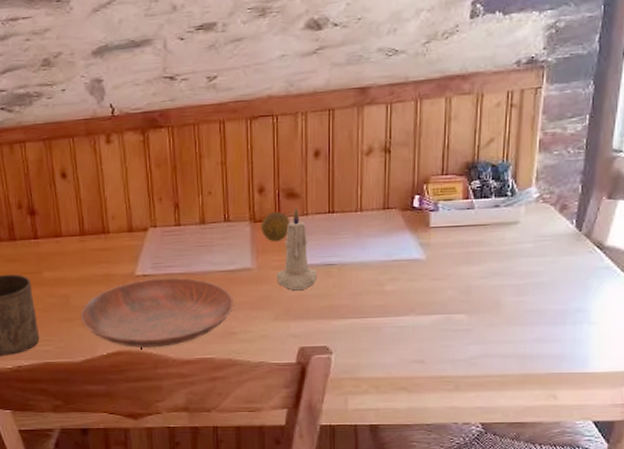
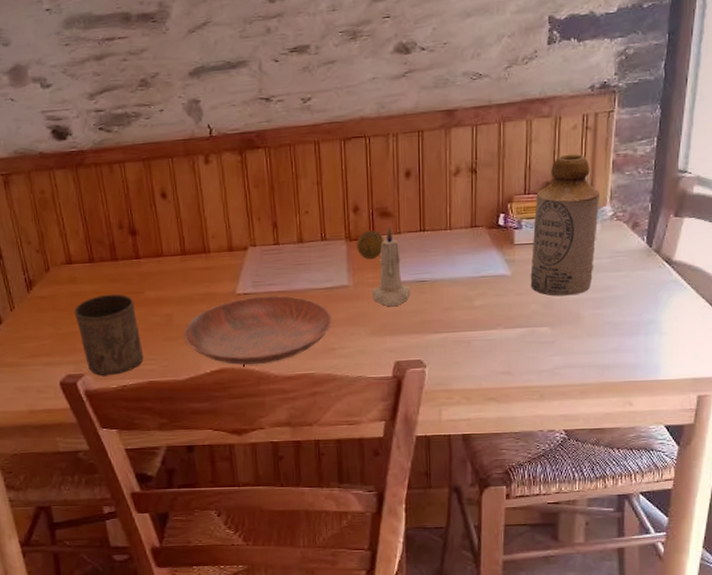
bottle: none [446,132,526,282] -> present [530,153,601,296]

